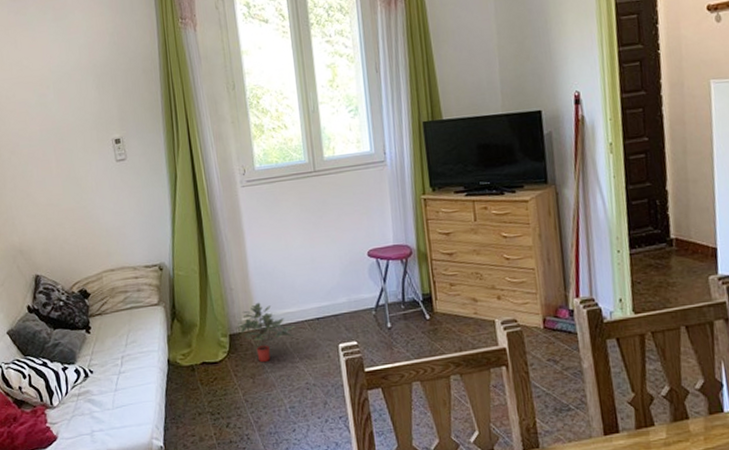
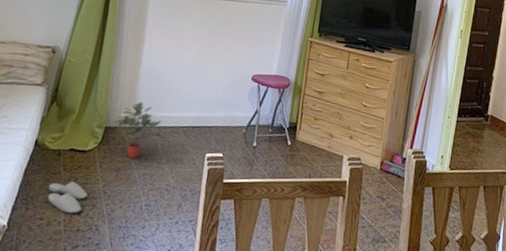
slippers: none [191,394,231,427] -> present [47,180,88,214]

